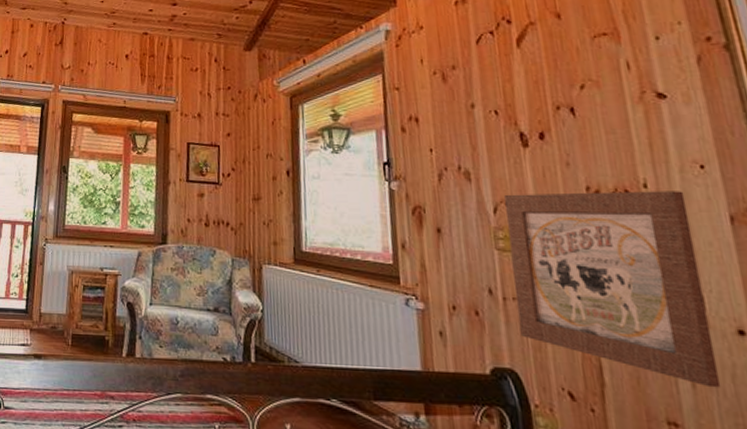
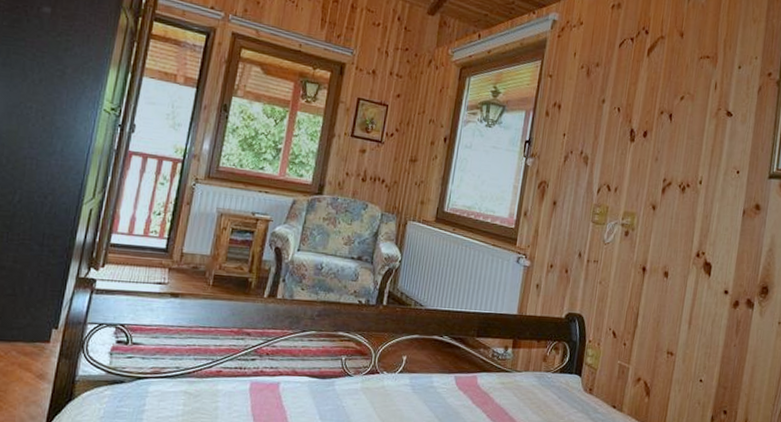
wall art: present [504,191,721,388] -> none [592,178,722,329]

